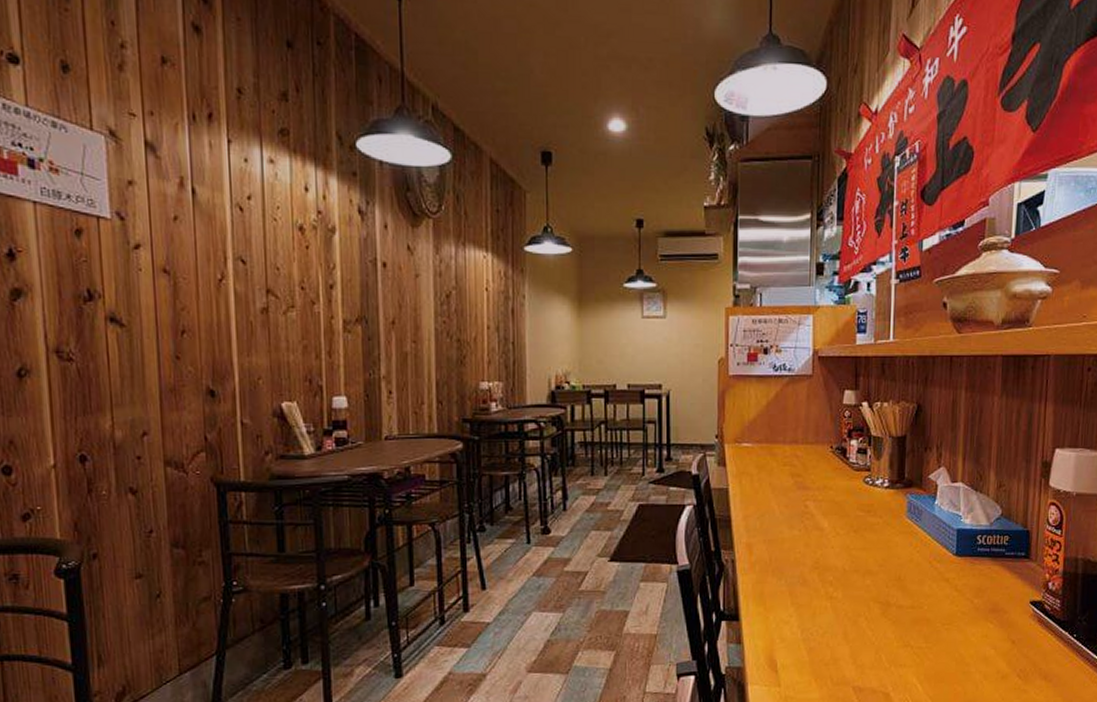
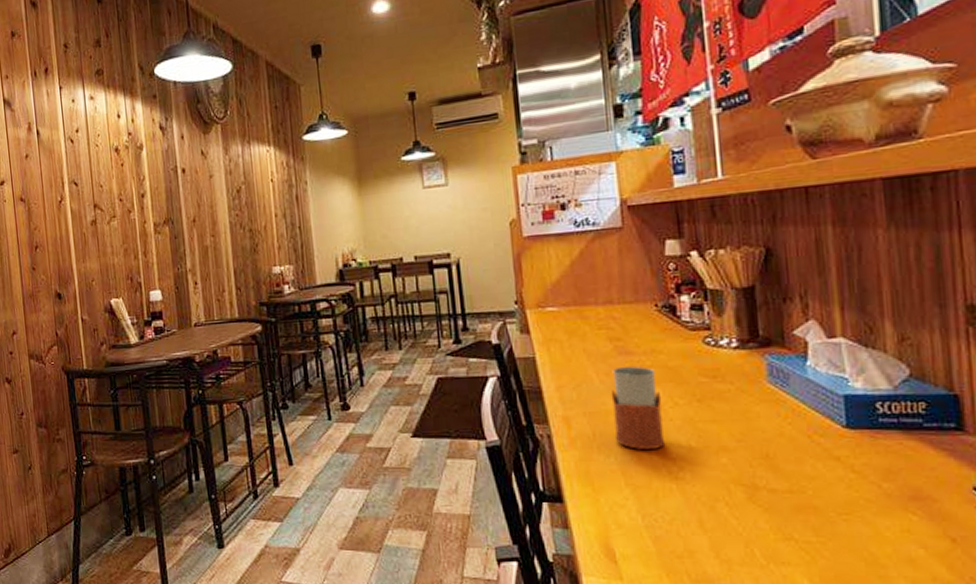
drinking glass: none [787,499,827,573] -> present [610,366,666,449]

